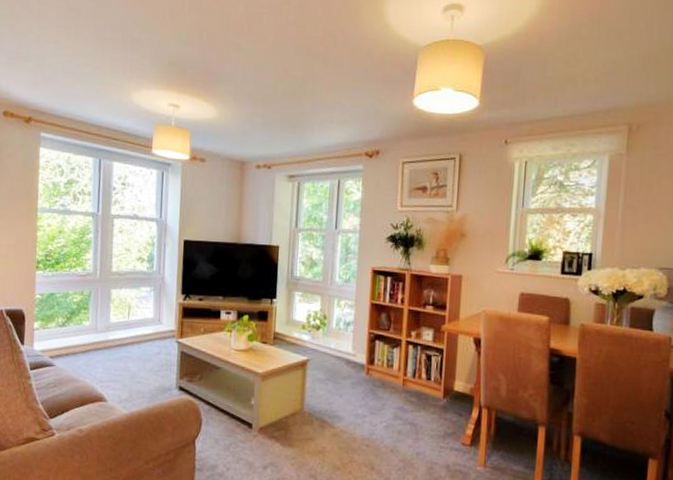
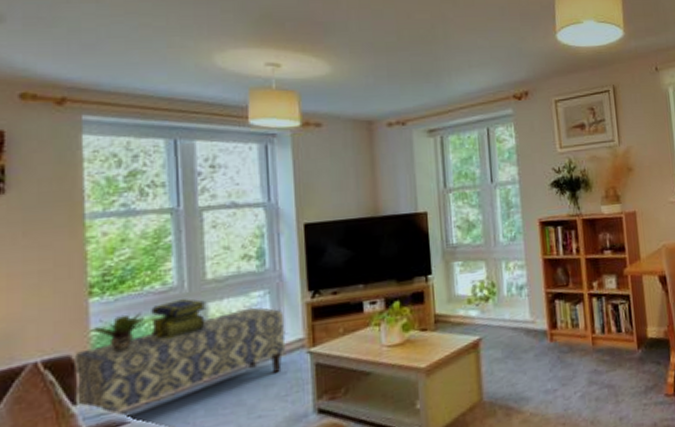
bench: none [23,298,163,357] -> present [73,307,286,414]
potted plant: none [35,287,70,313] -> present [90,312,146,352]
stack of books: none [73,283,111,312] -> present [151,299,207,340]

